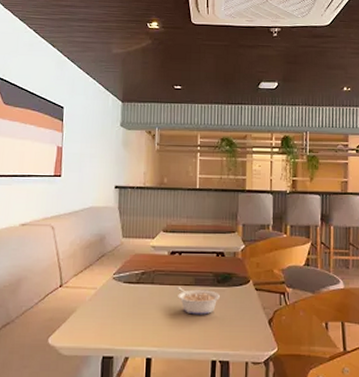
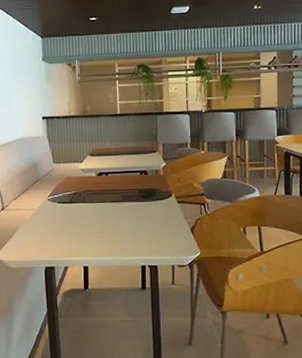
legume: present [177,287,220,315] -> none [106,204,145,227]

